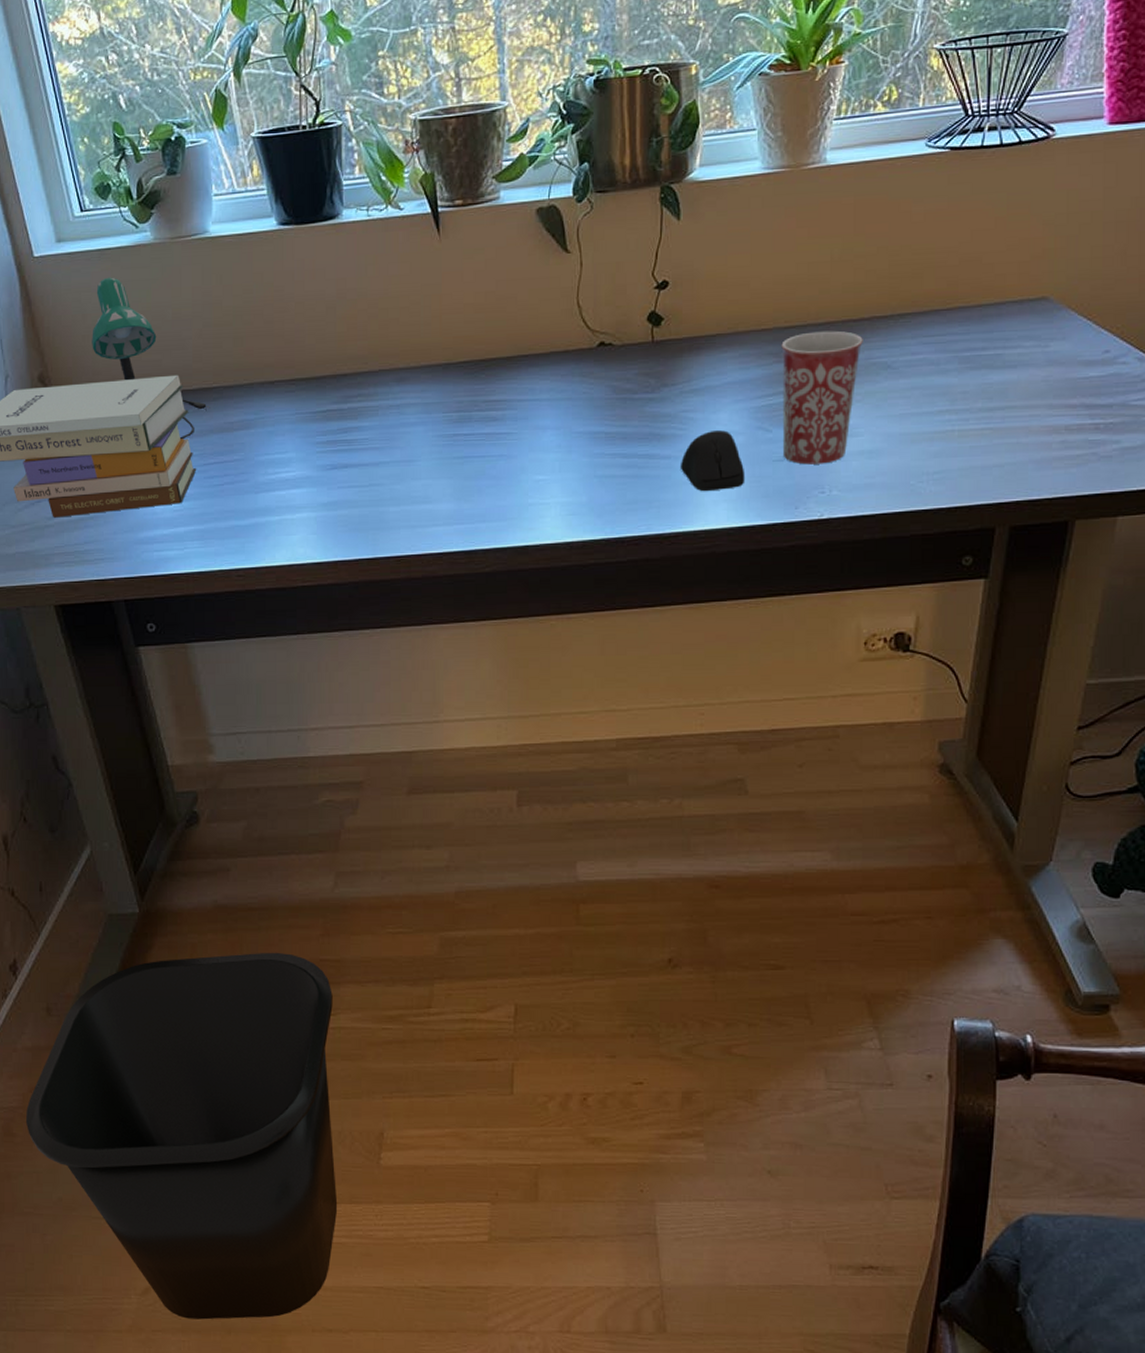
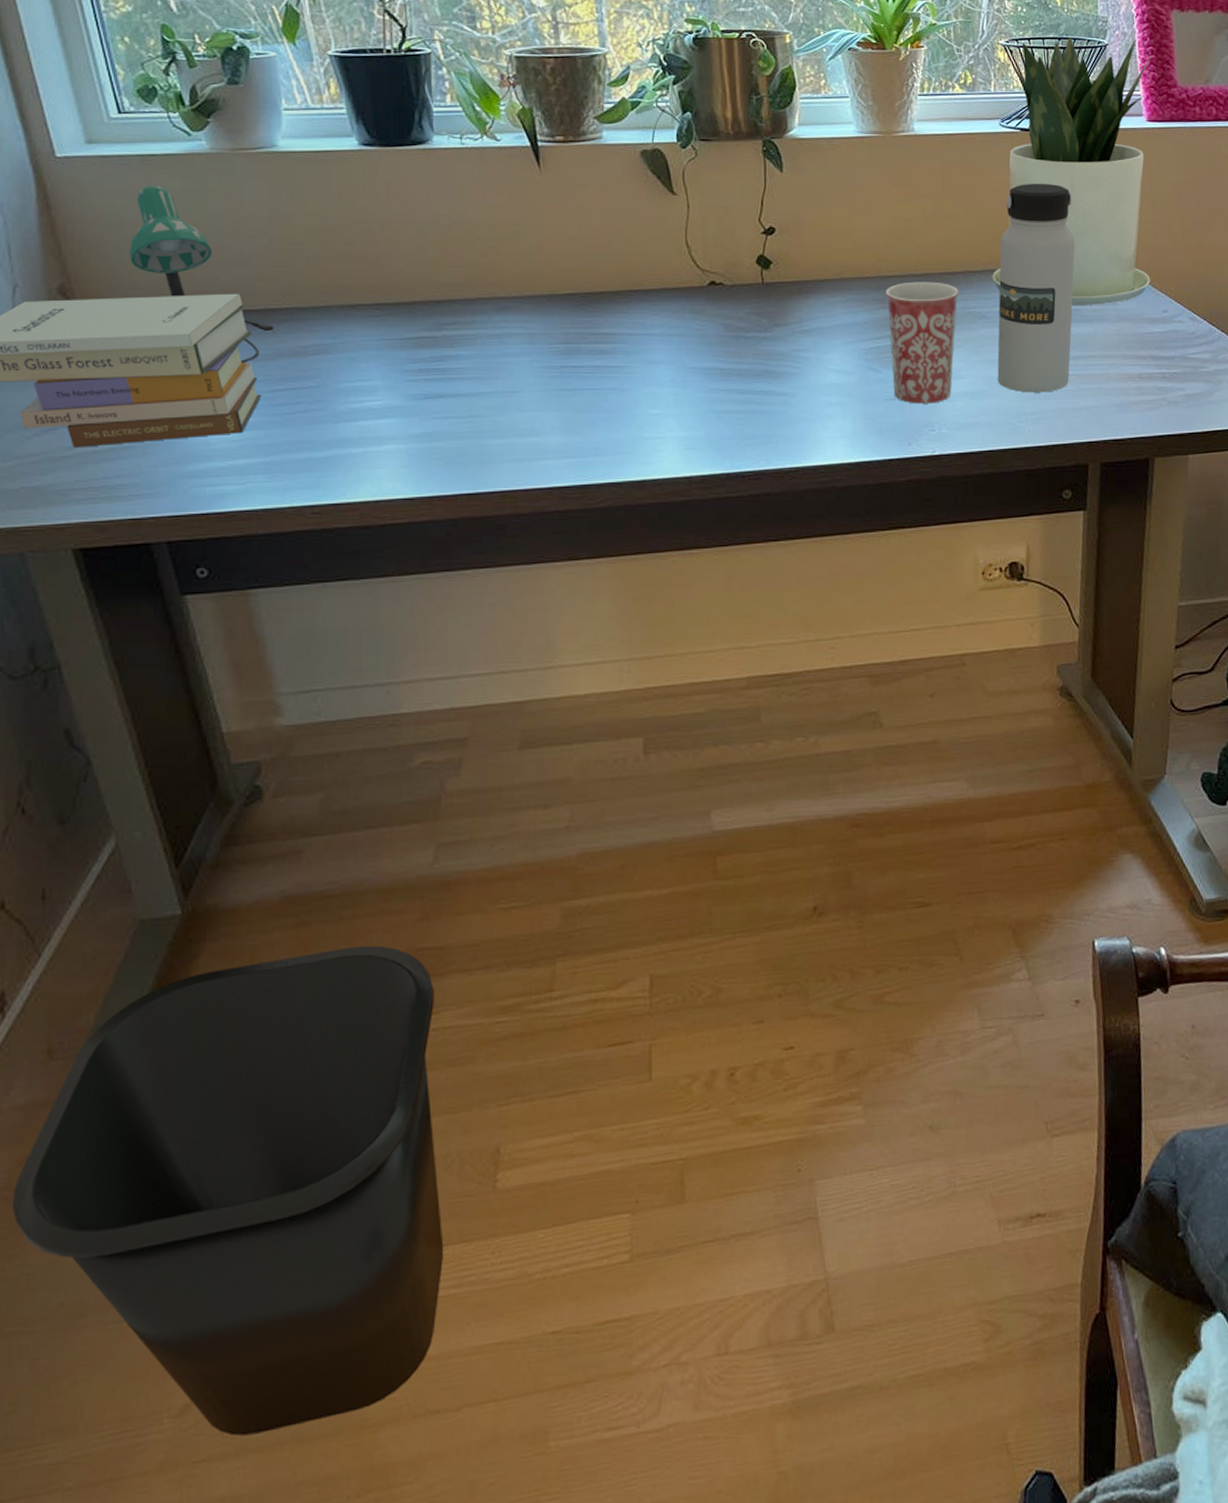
computer mouse: present [681,430,745,492] -> none [797,370,860,428]
water bottle: none [899,209,1005,450] -> present [997,183,1076,393]
planter: none [902,24,1123,350] -> present [992,37,1152,305]

